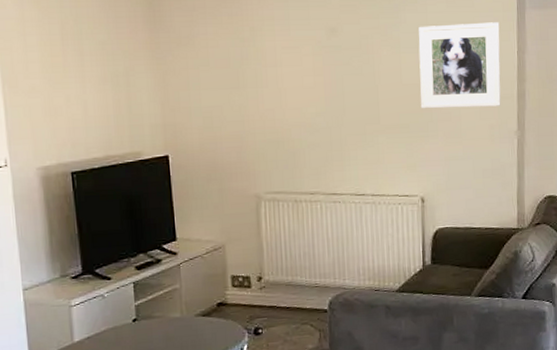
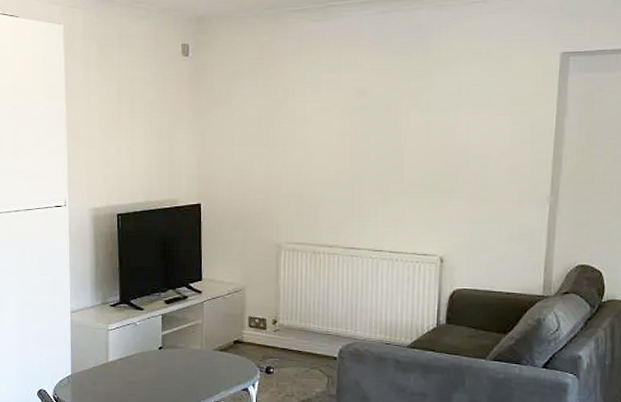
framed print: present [418,22,501,109] -> none [446,86,538,171]

